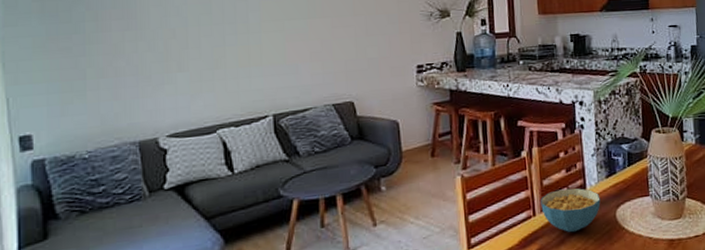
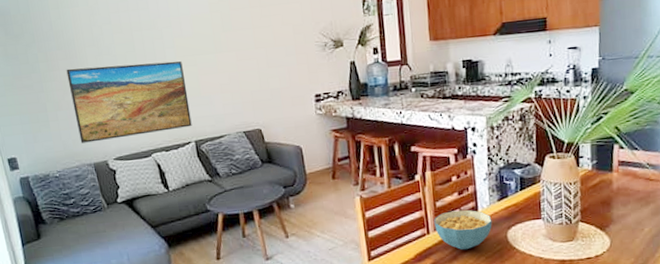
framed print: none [120,25,272,117] -> present [66,61,192,143]

